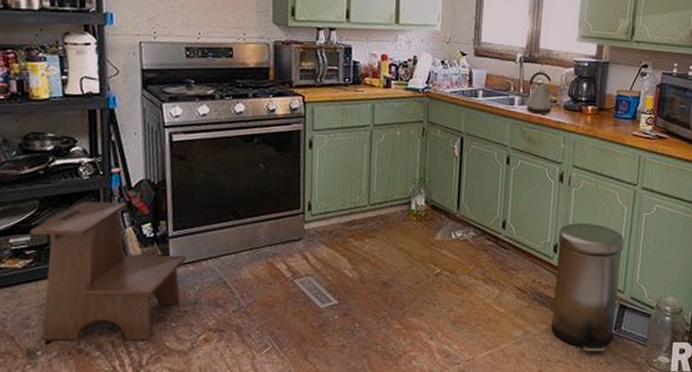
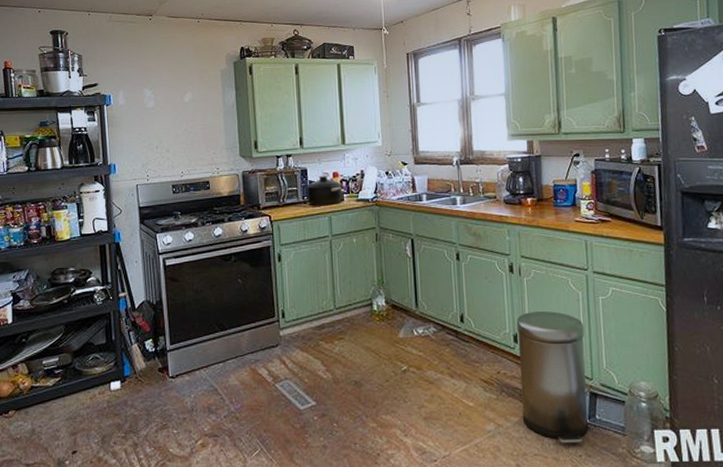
step stool: present [29,201,186,341] -> none [58,323,182,451]
saucepan: none [348,57,391,92] -> present [305,176,343,206]
kettle: present [525,71,555,116] -> none [467,171,493,212]

